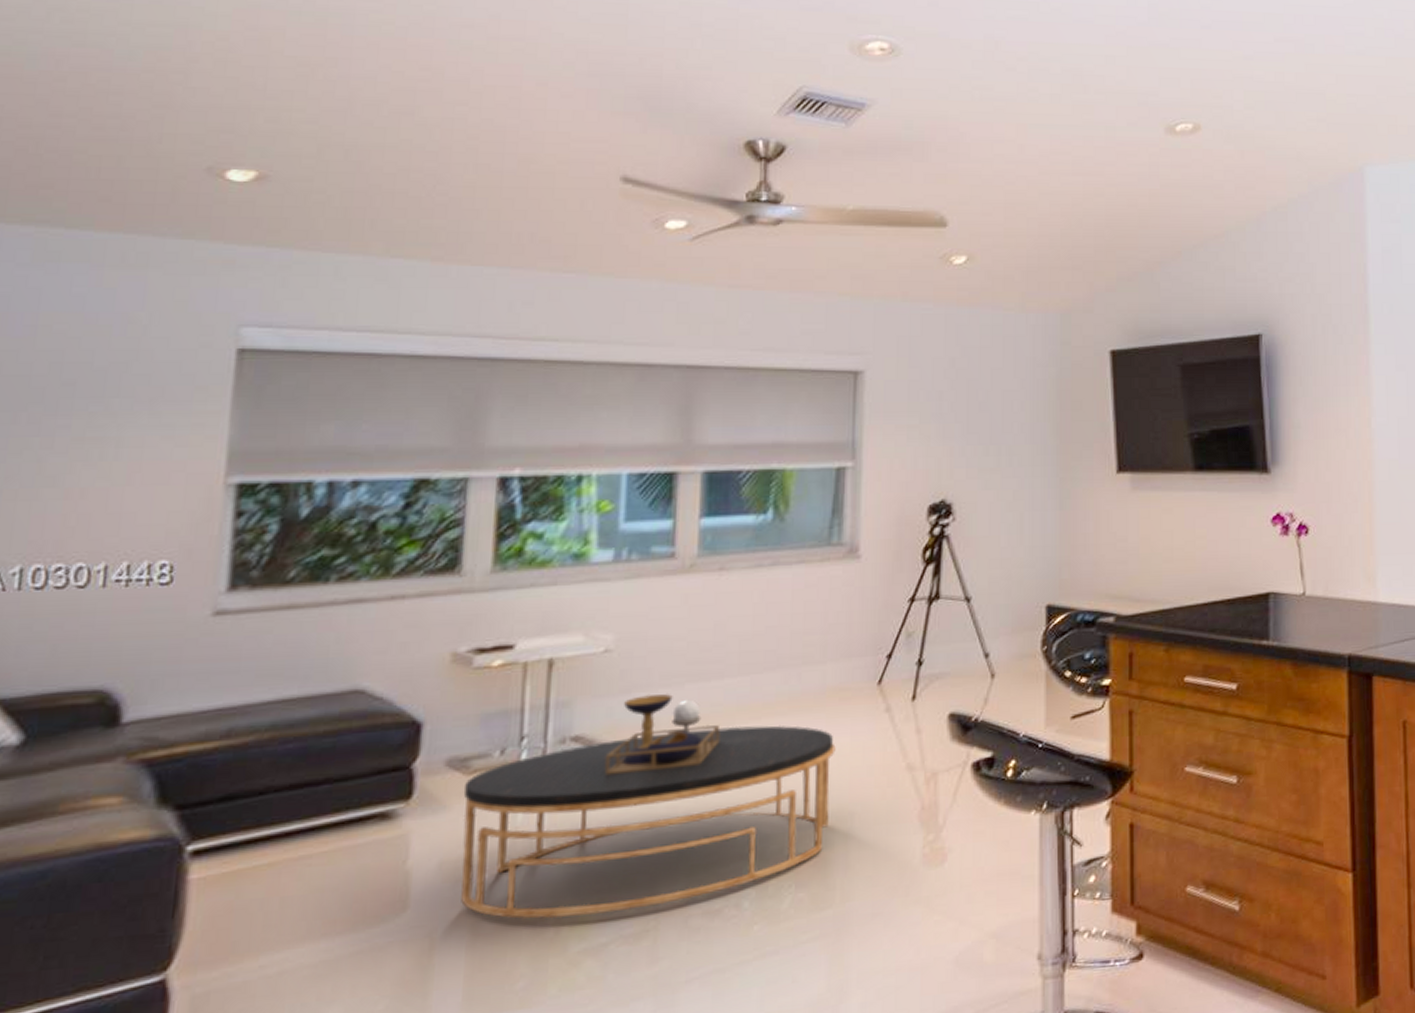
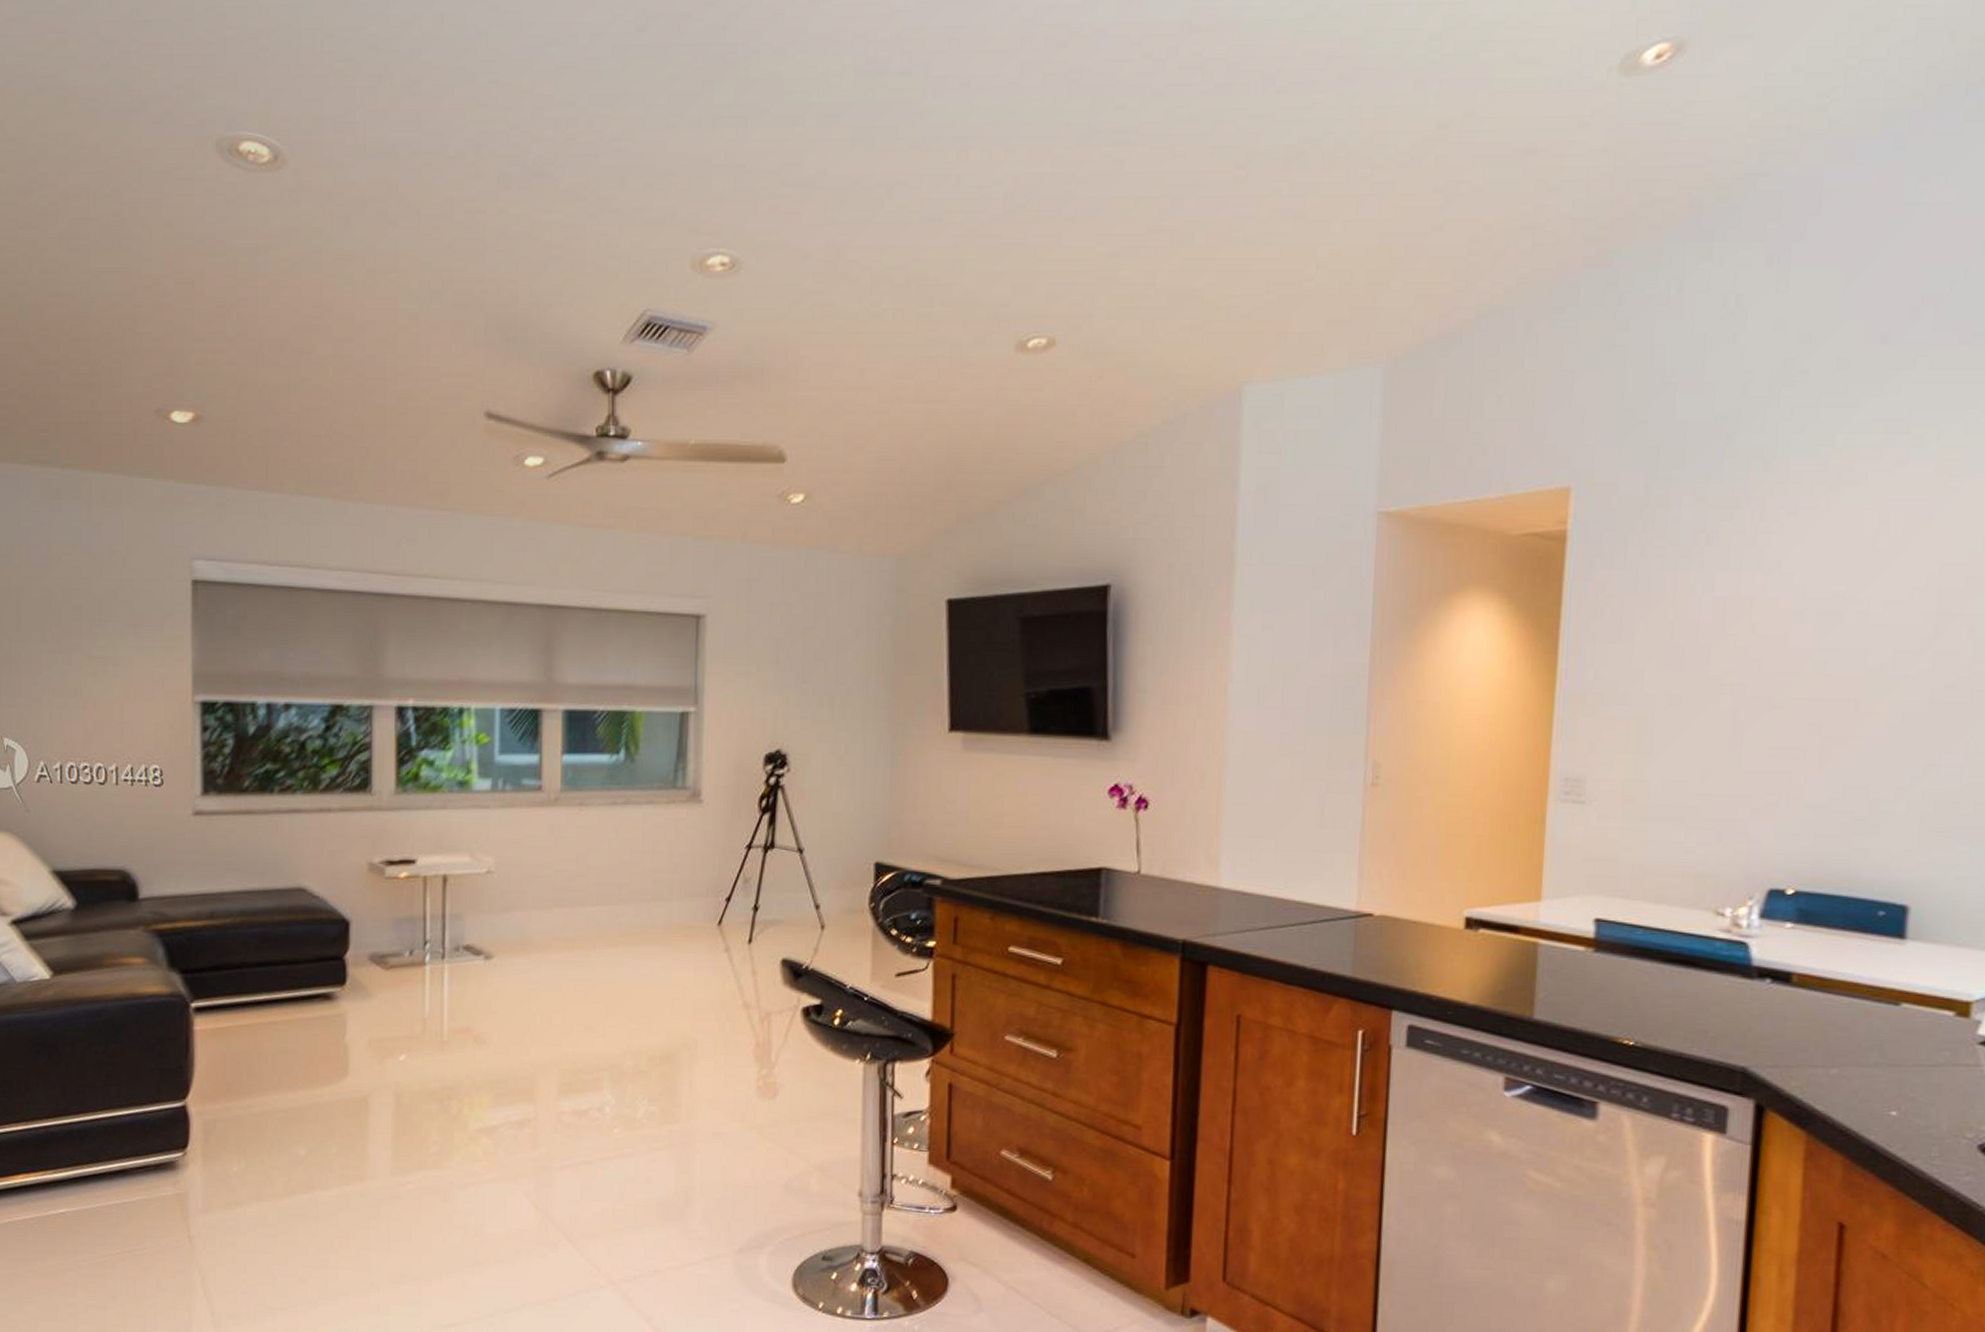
coffee table: present [461,694,836,919] -> none [383,915,681,1101]

